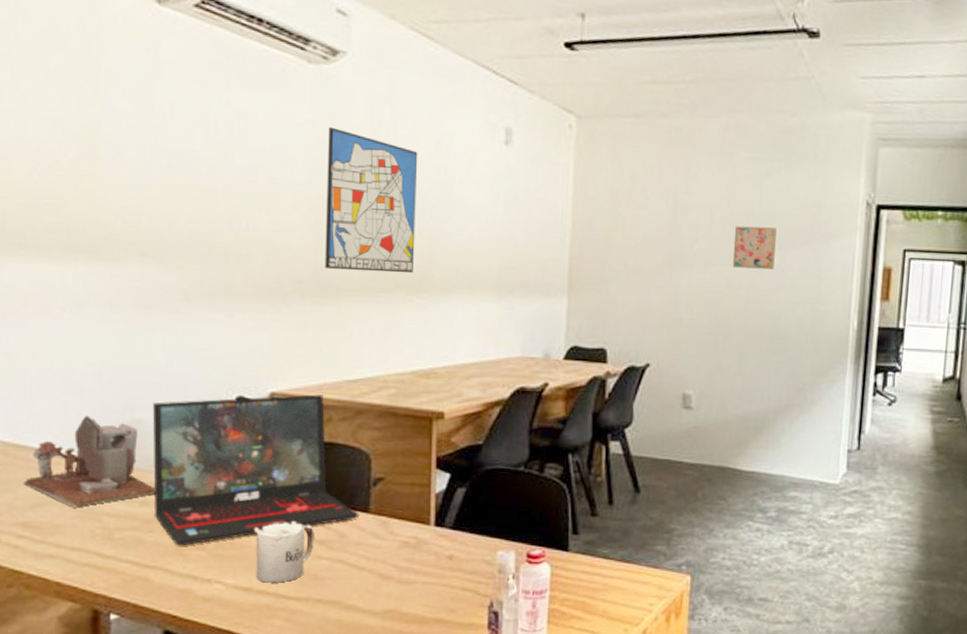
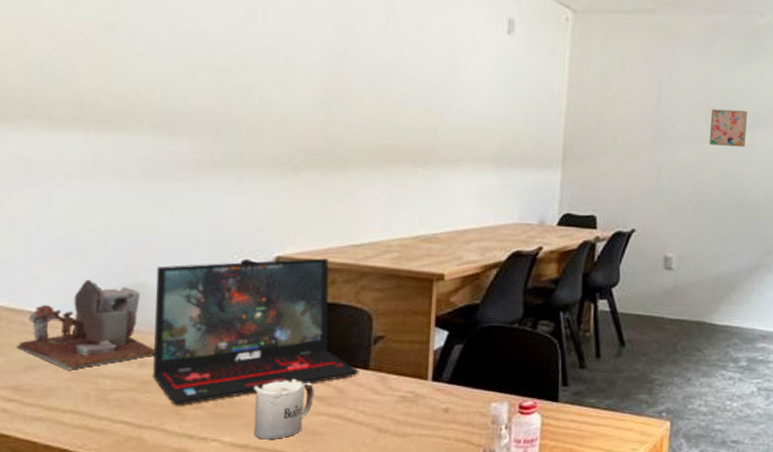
wall art: present [324,127,418,274] -> none [334,13,427,147]

